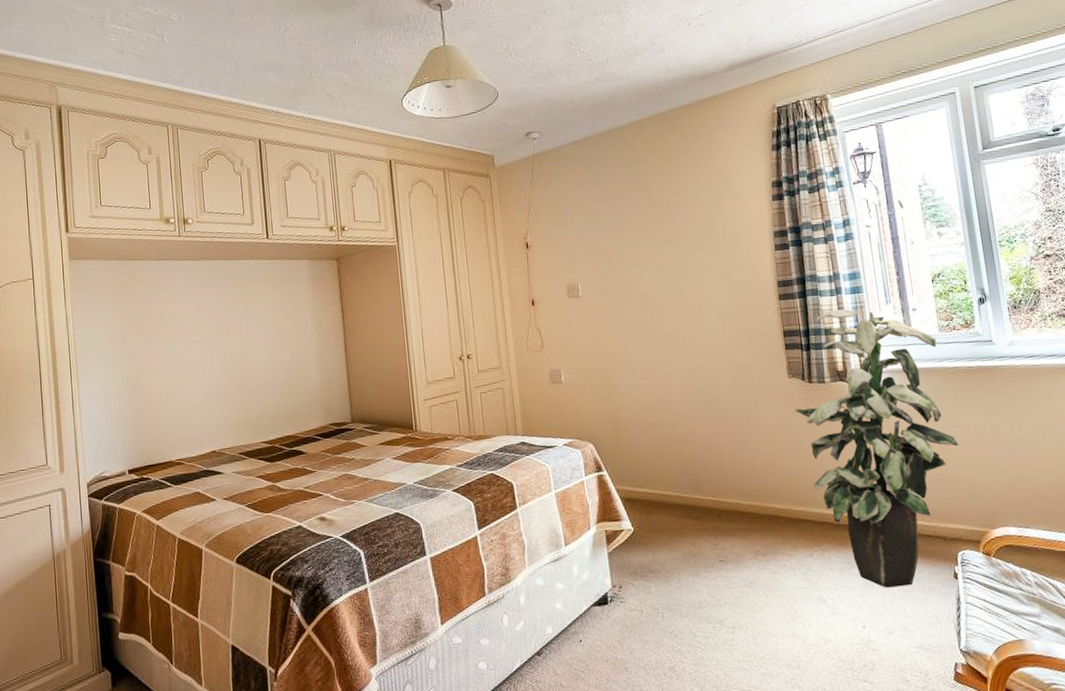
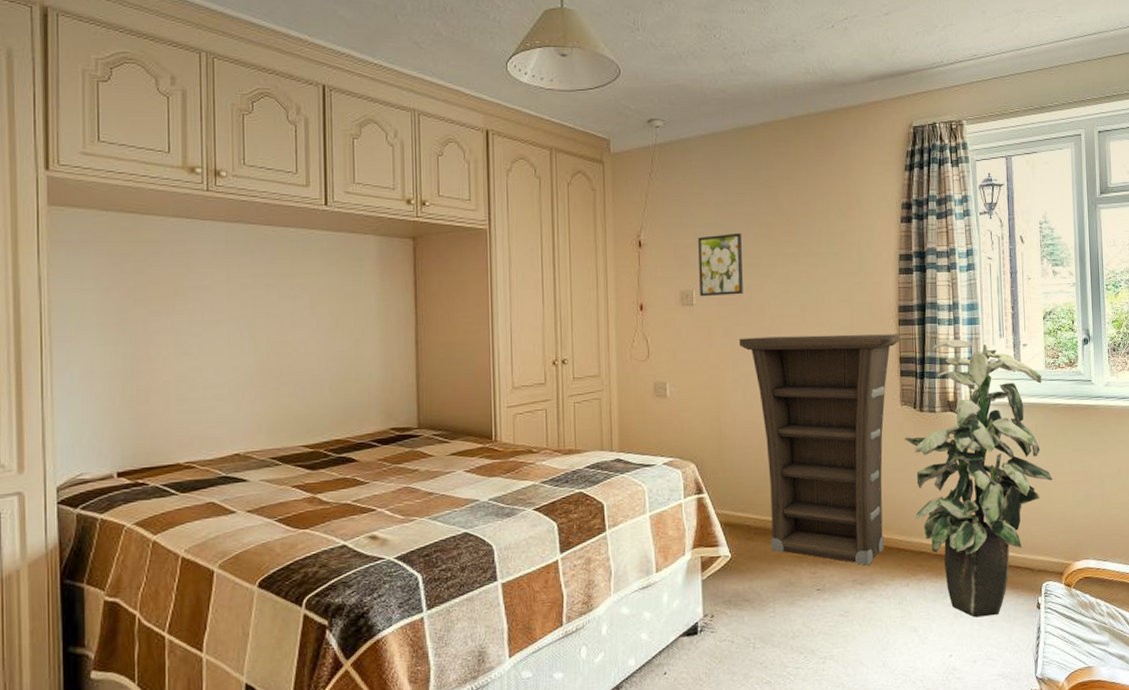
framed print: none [579,226,625,289] -> present [698,232,743,297]
cabinet: none [625,308,785,537] -> present [739,334,900,566]

